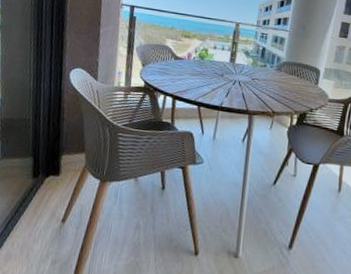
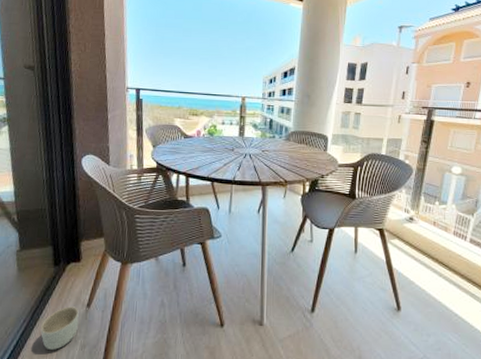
planter: none [13,220,54,263] -> present [41,306,79,350]

